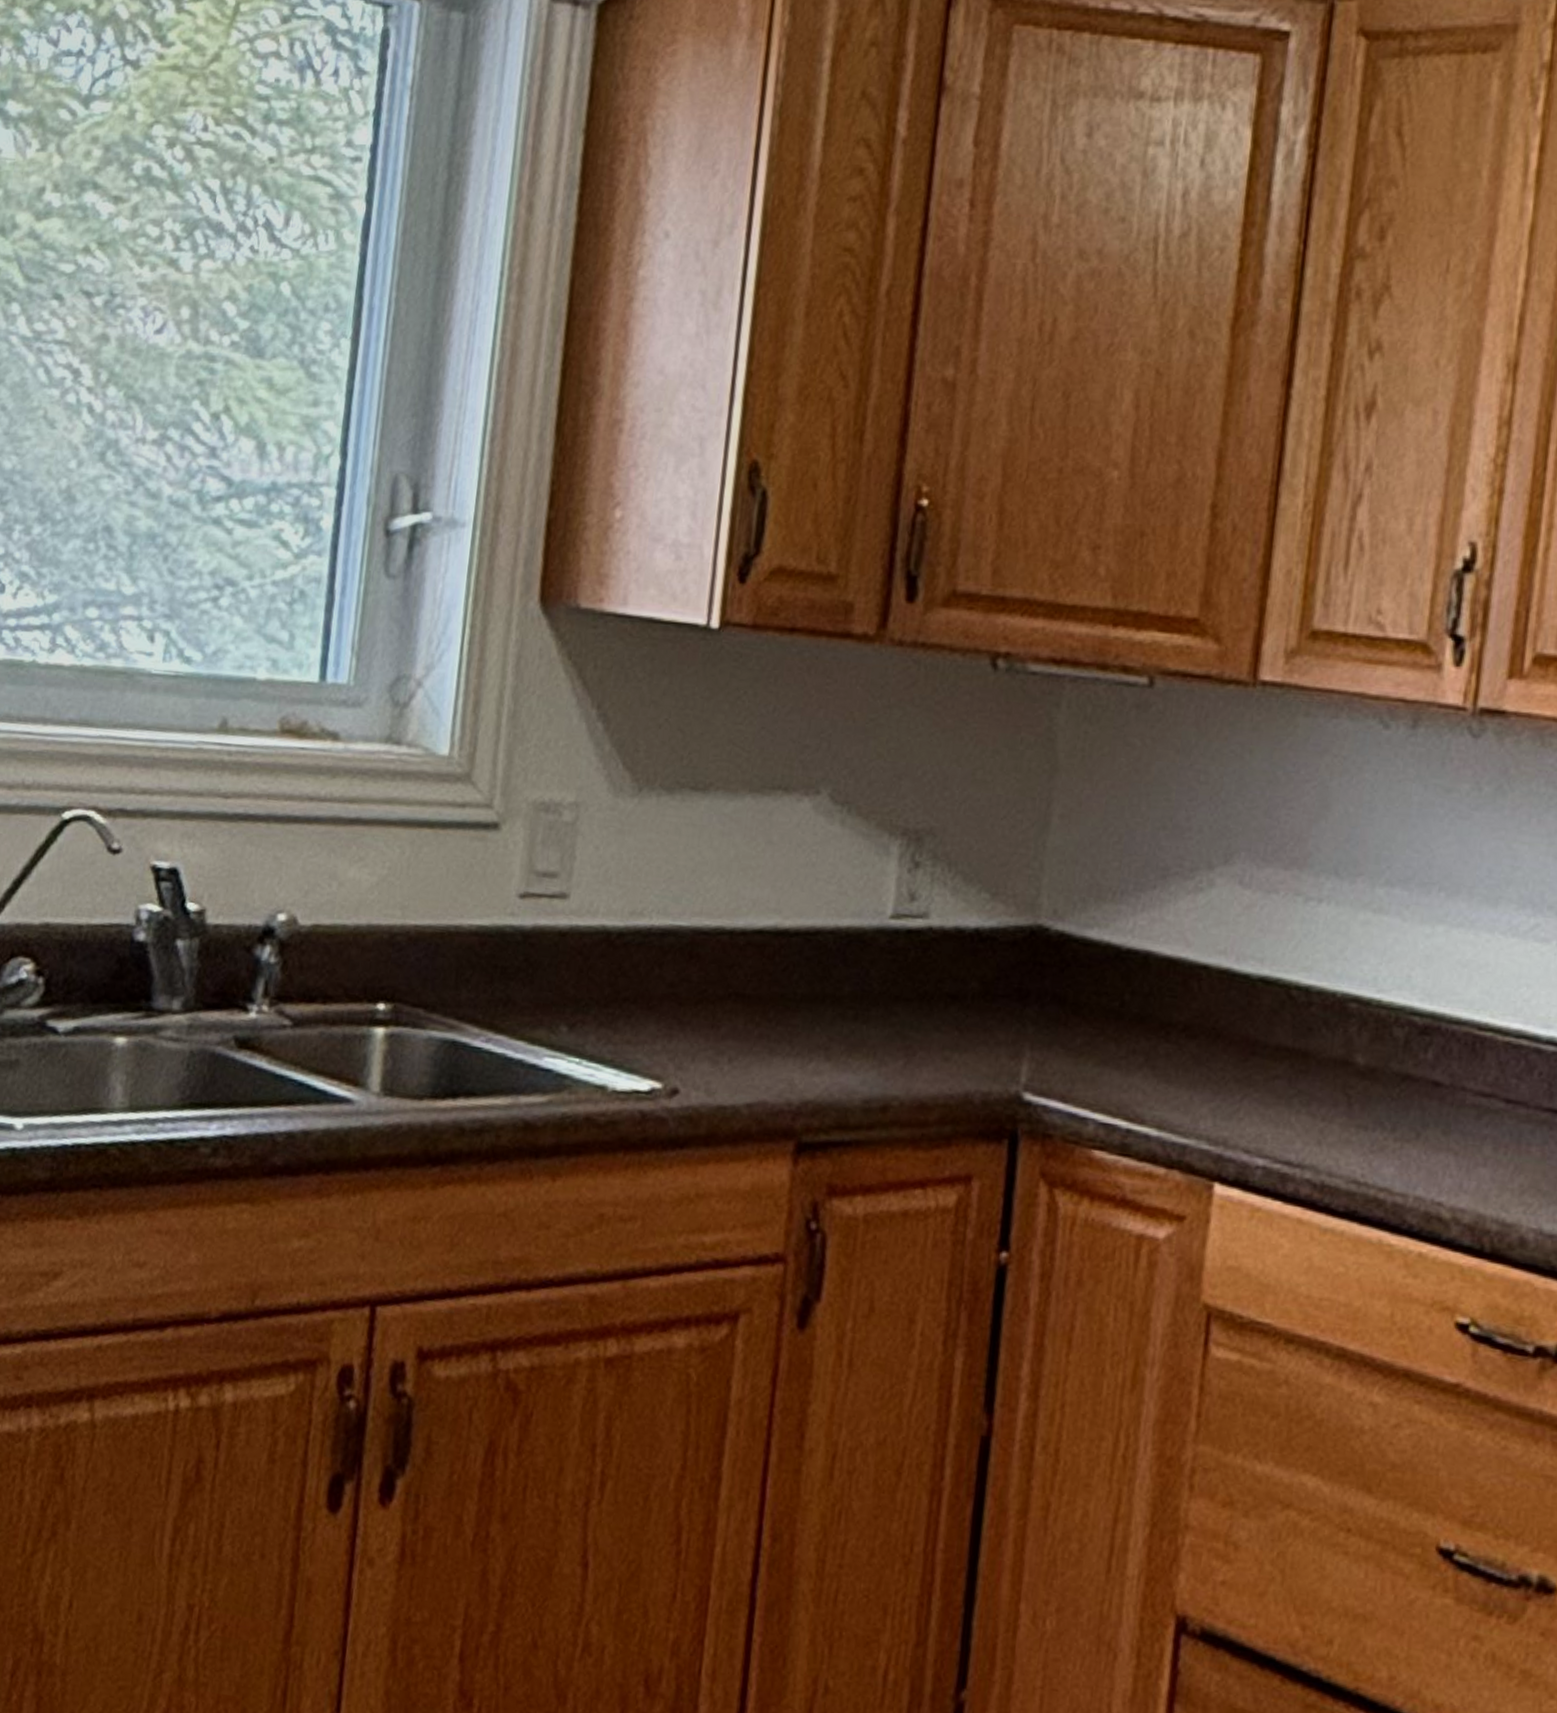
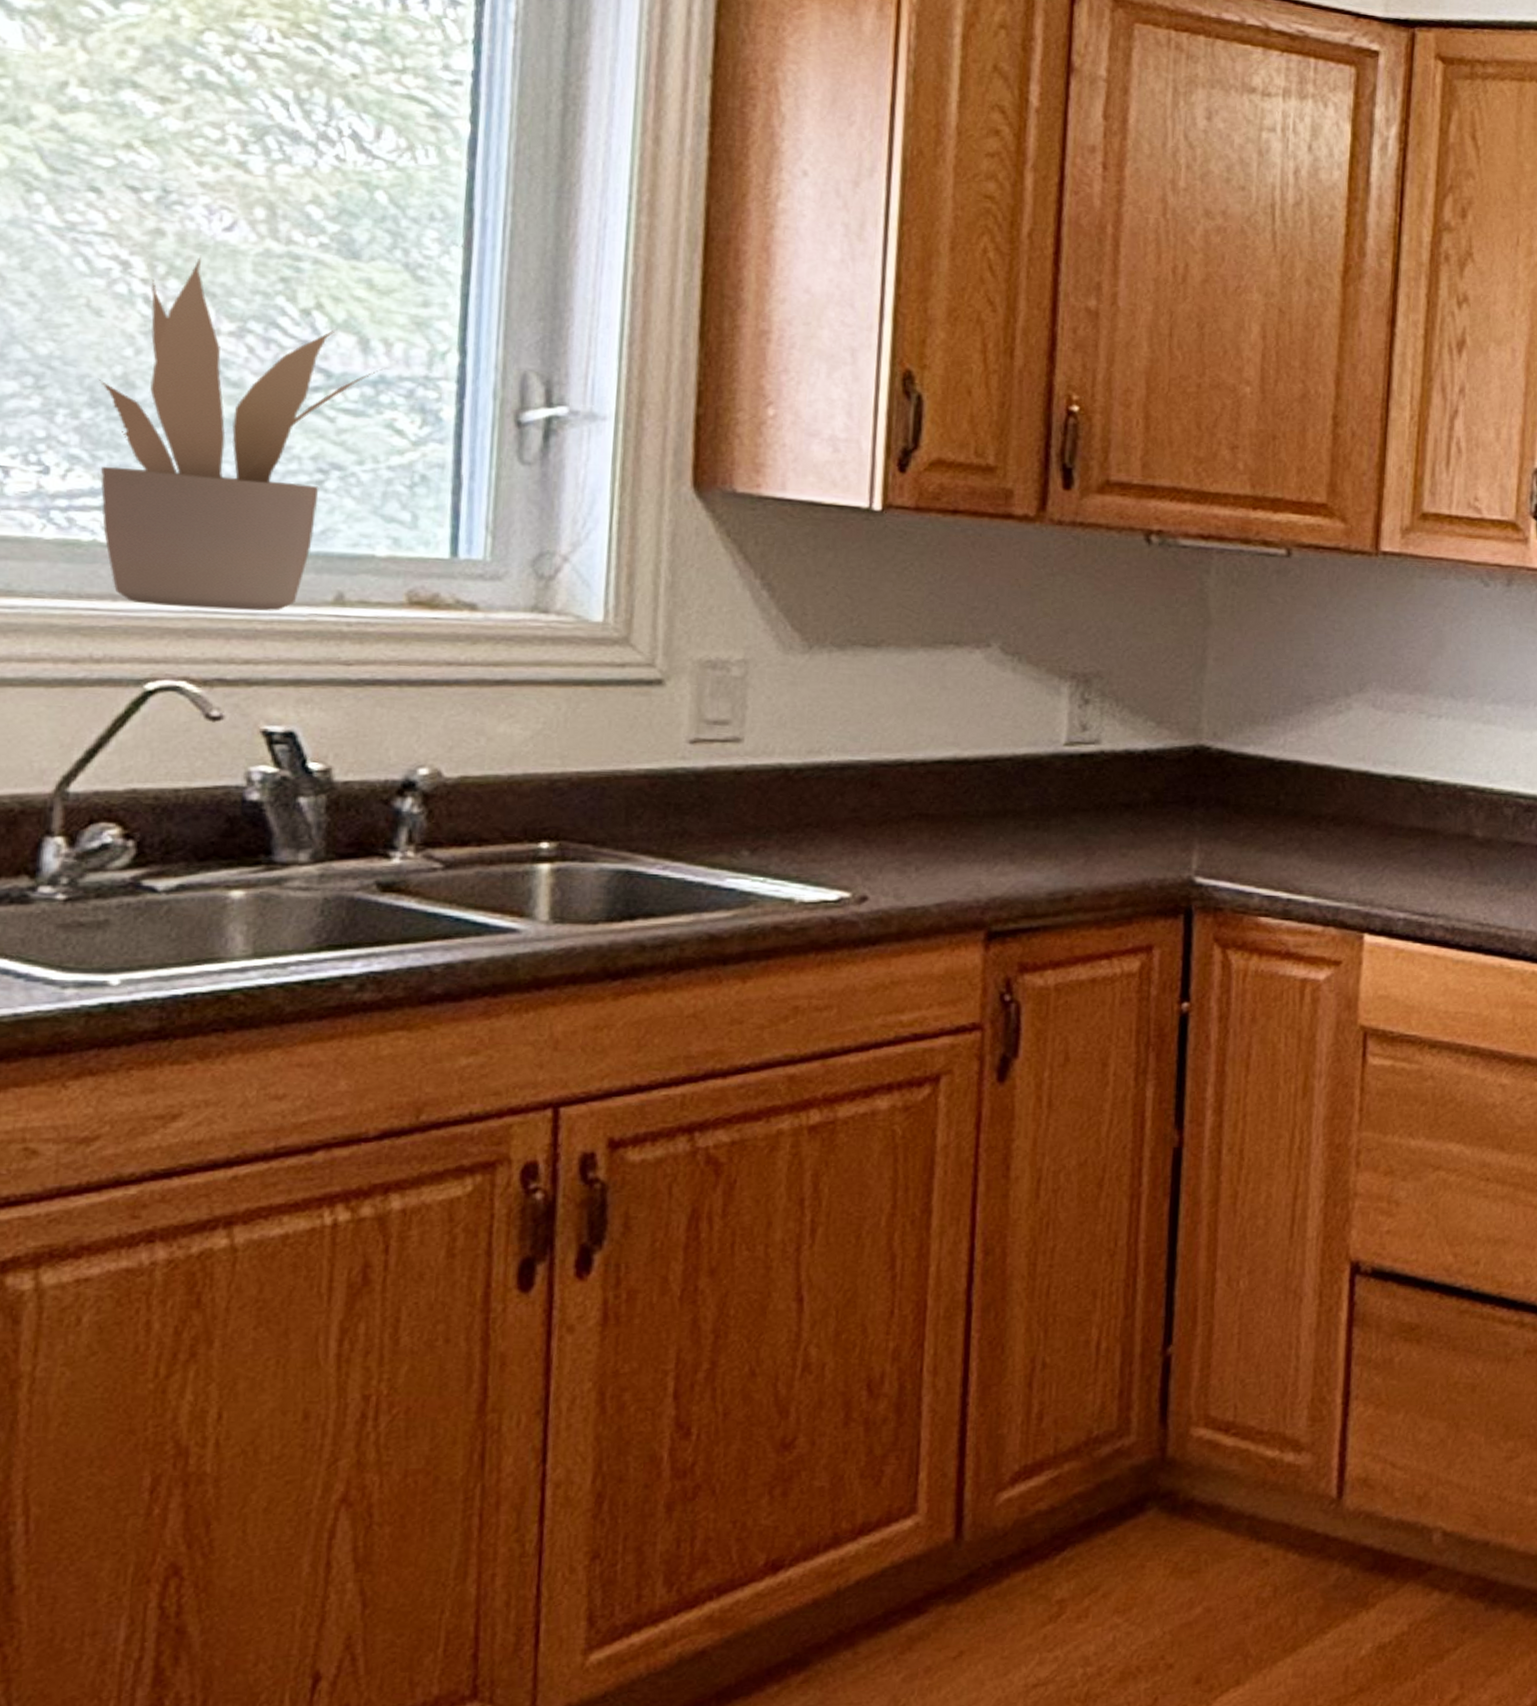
potted plant: none [40,360,275,738] -> present [99,255,383,611]

